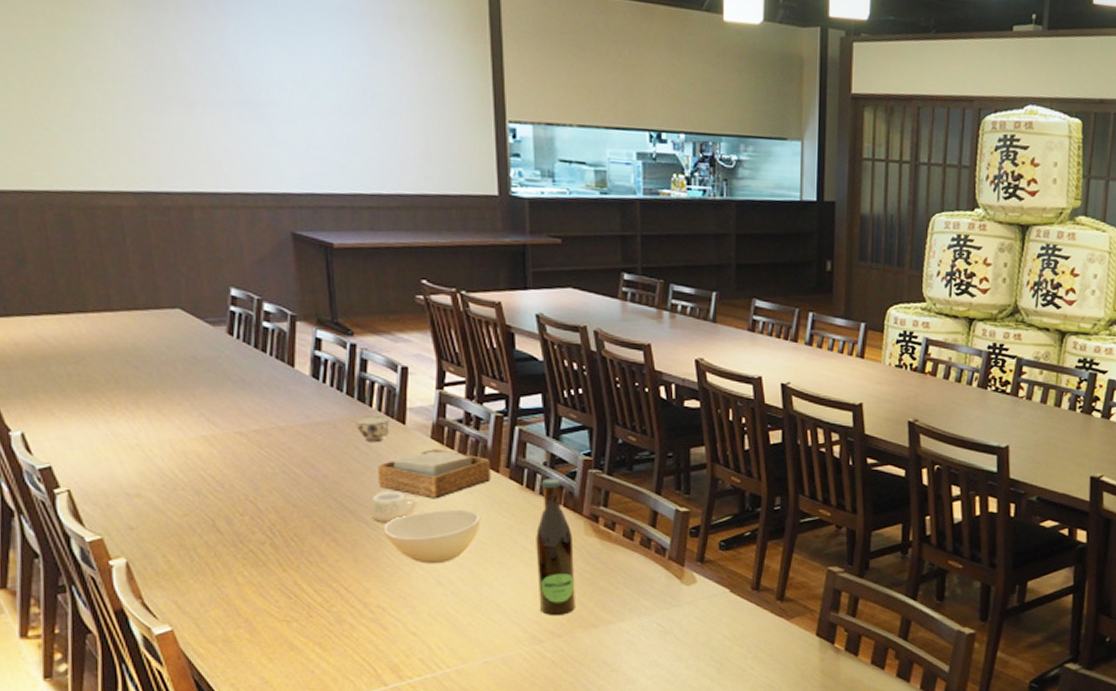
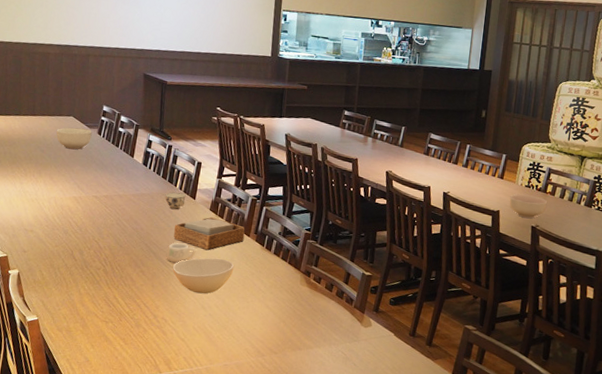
bowl: none [154,326,218,362] -> present [56,127,92,150]
bottle: present [536,478,575,615] -> none [264,243,292,339]
bowl: none [875,378,927,410] -> present [509,194,547,218]

